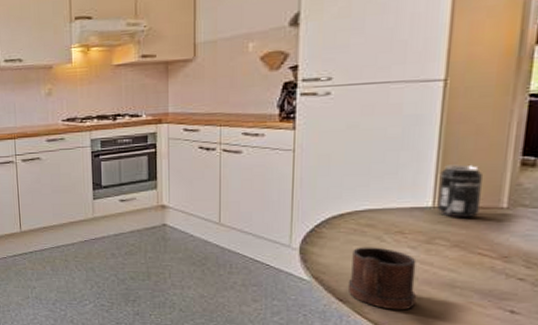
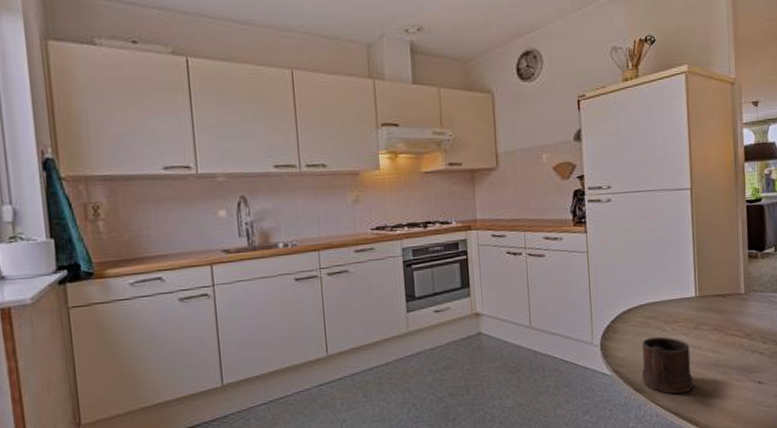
beverage can: present [437,164,484,218] -> none [697,259,727,305]

